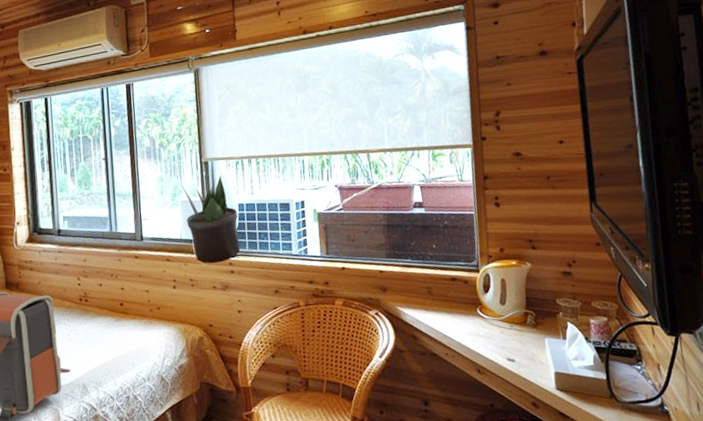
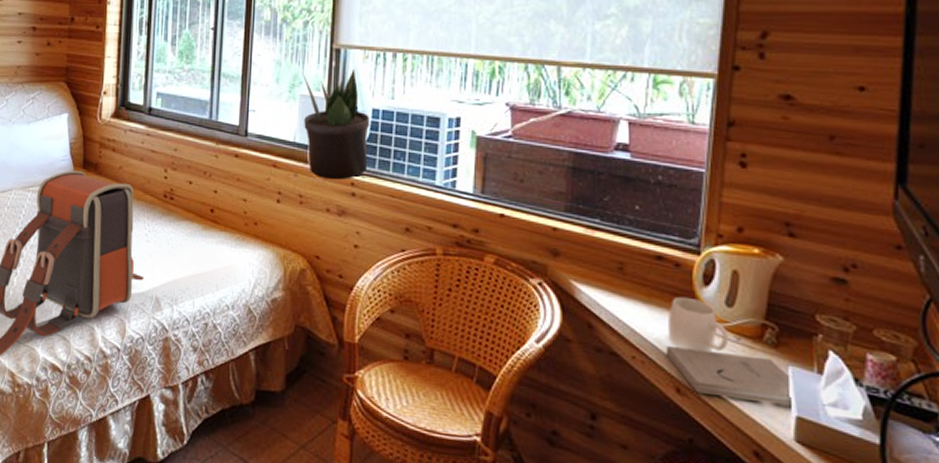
mug: none [465,303,506,342] -> present [668,296,729,352]
book: none [467,335,551,370] -> present [667,345,793,406]

